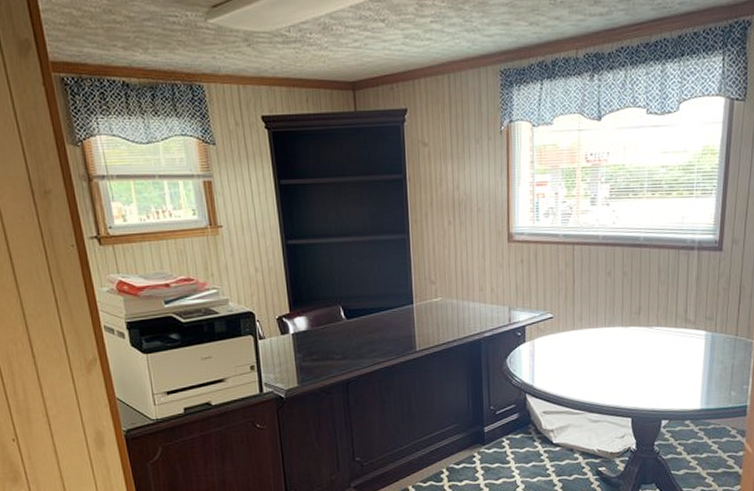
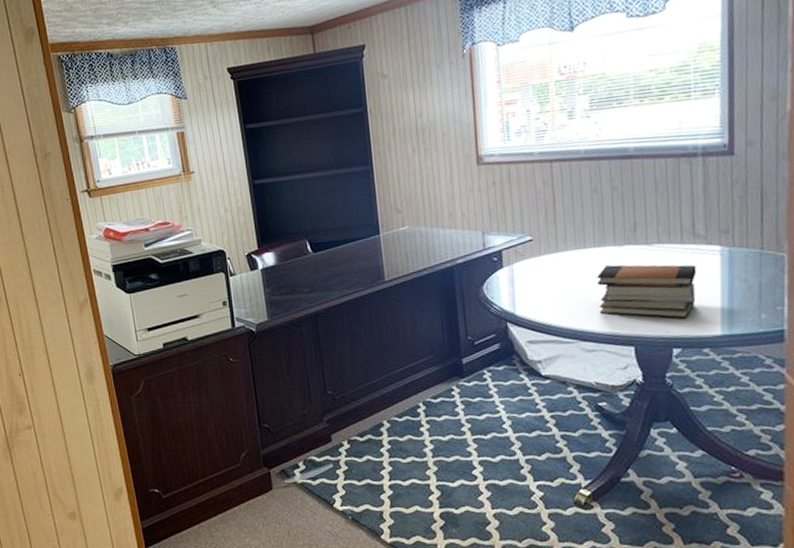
book stack: none [605,344,685,394] -> present [597,264,697,319]

